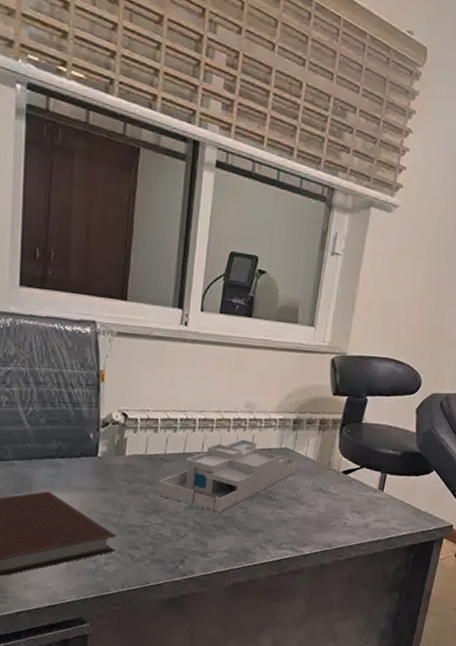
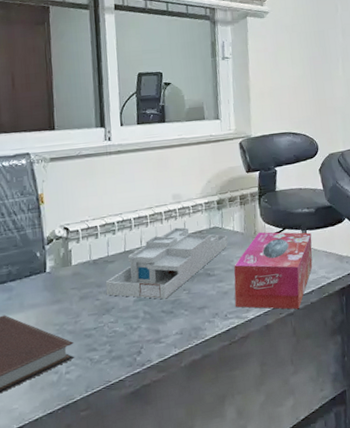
tissue box: none [291,464,392,556] -> present [234,232,313,310]

